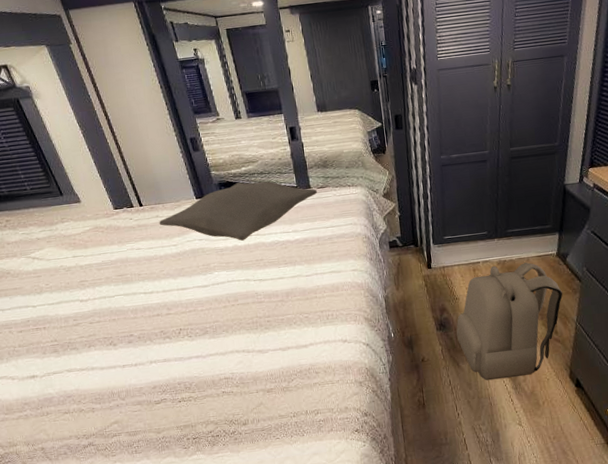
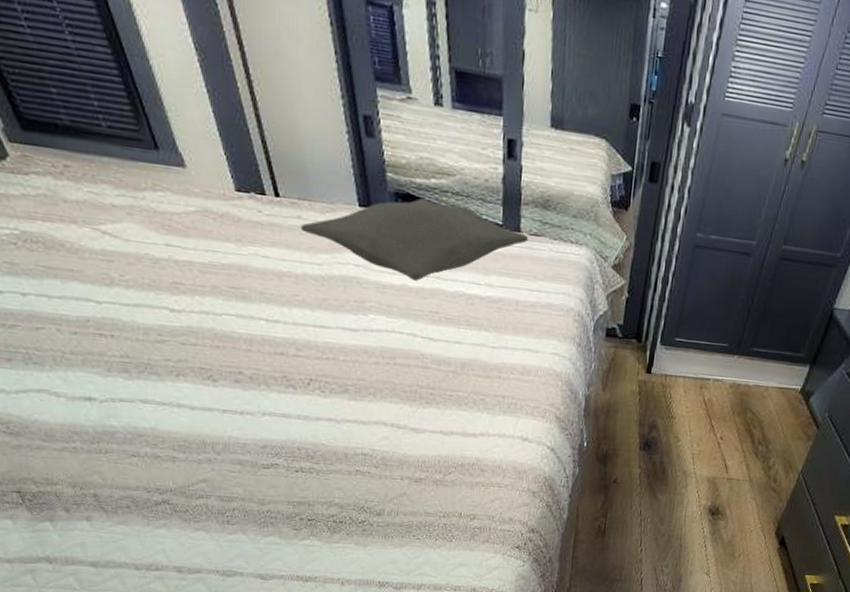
backpack: present [456,262,563,381] -> none [660,387,795,522]

